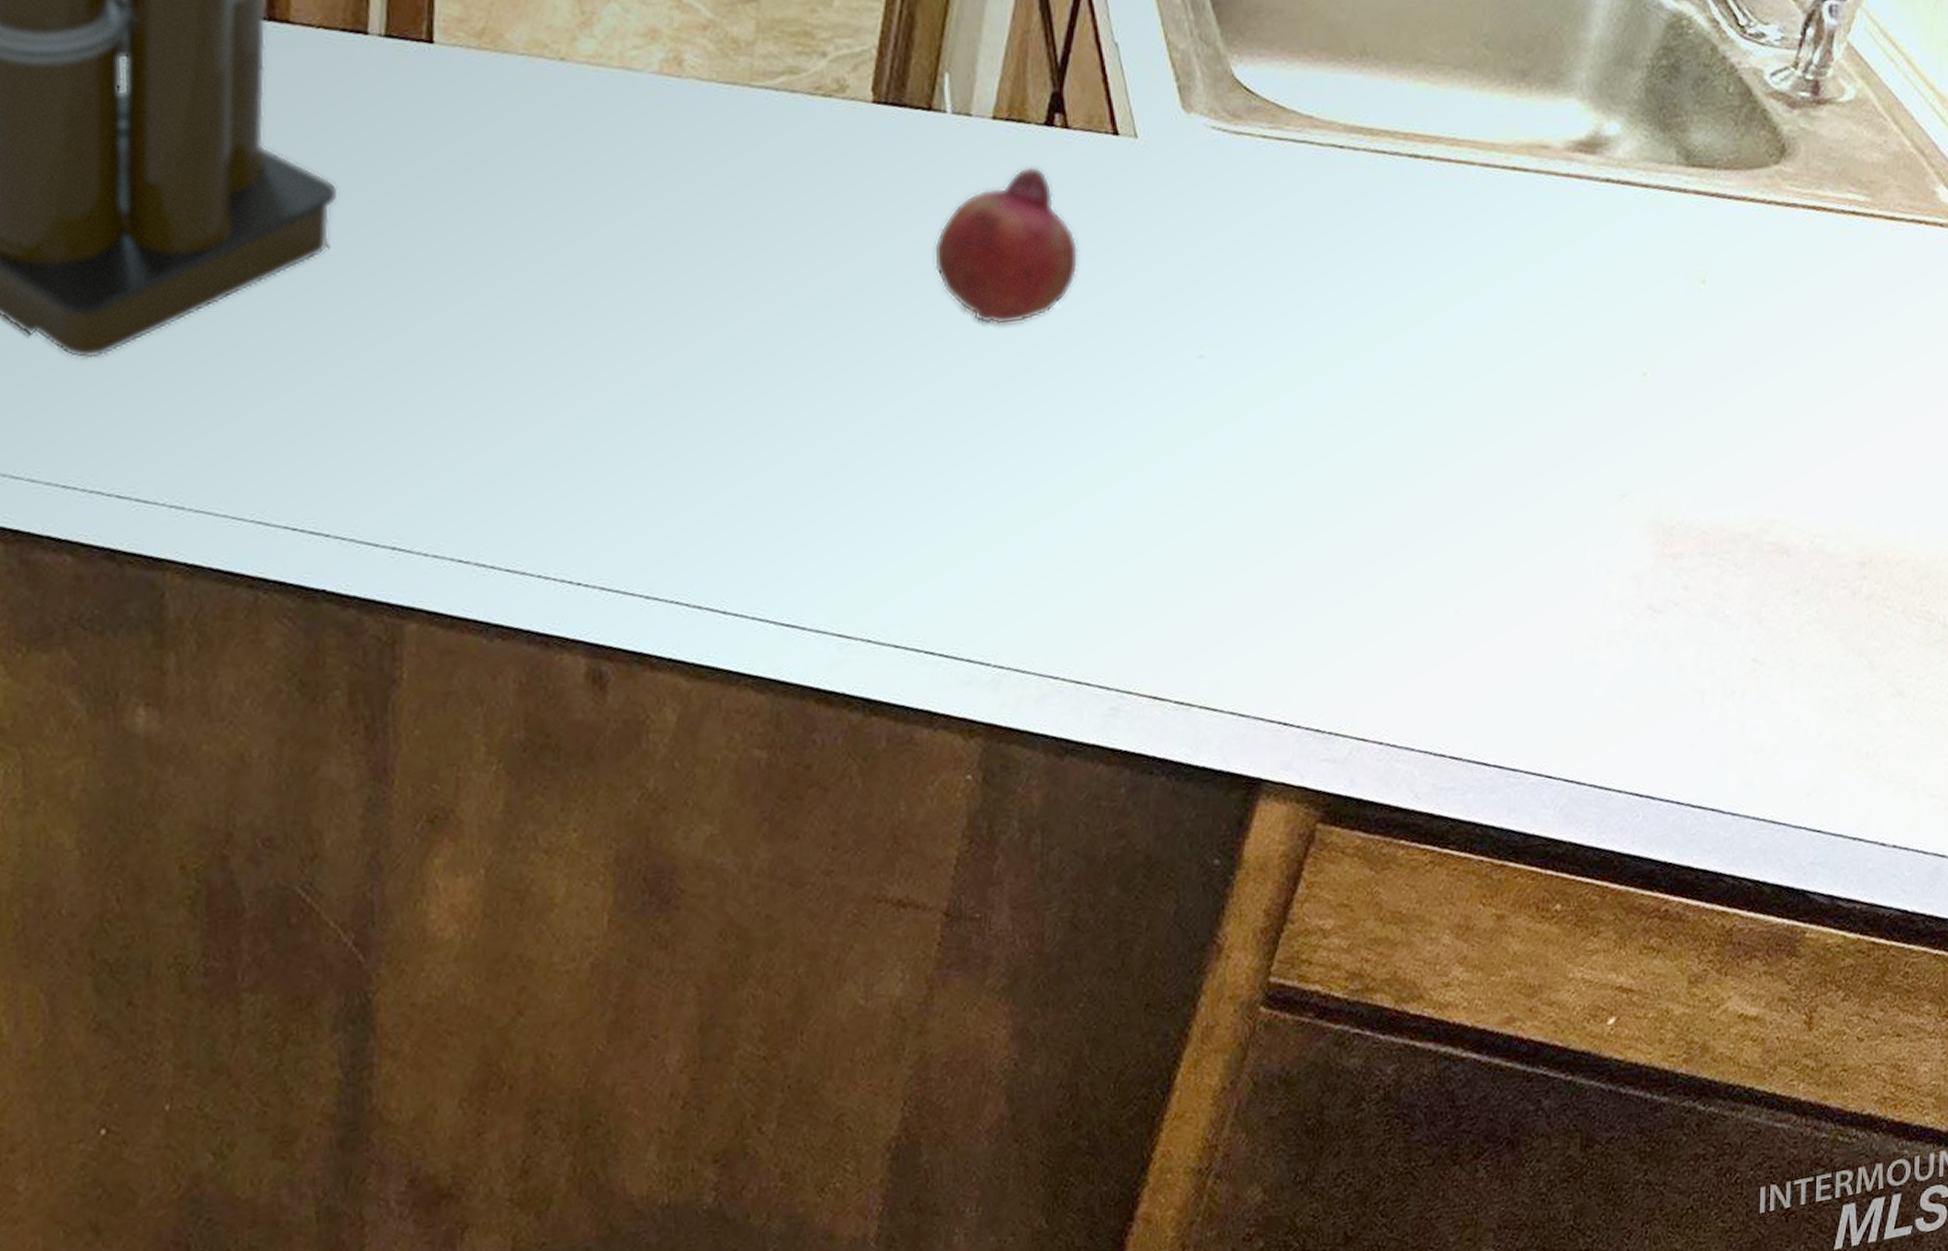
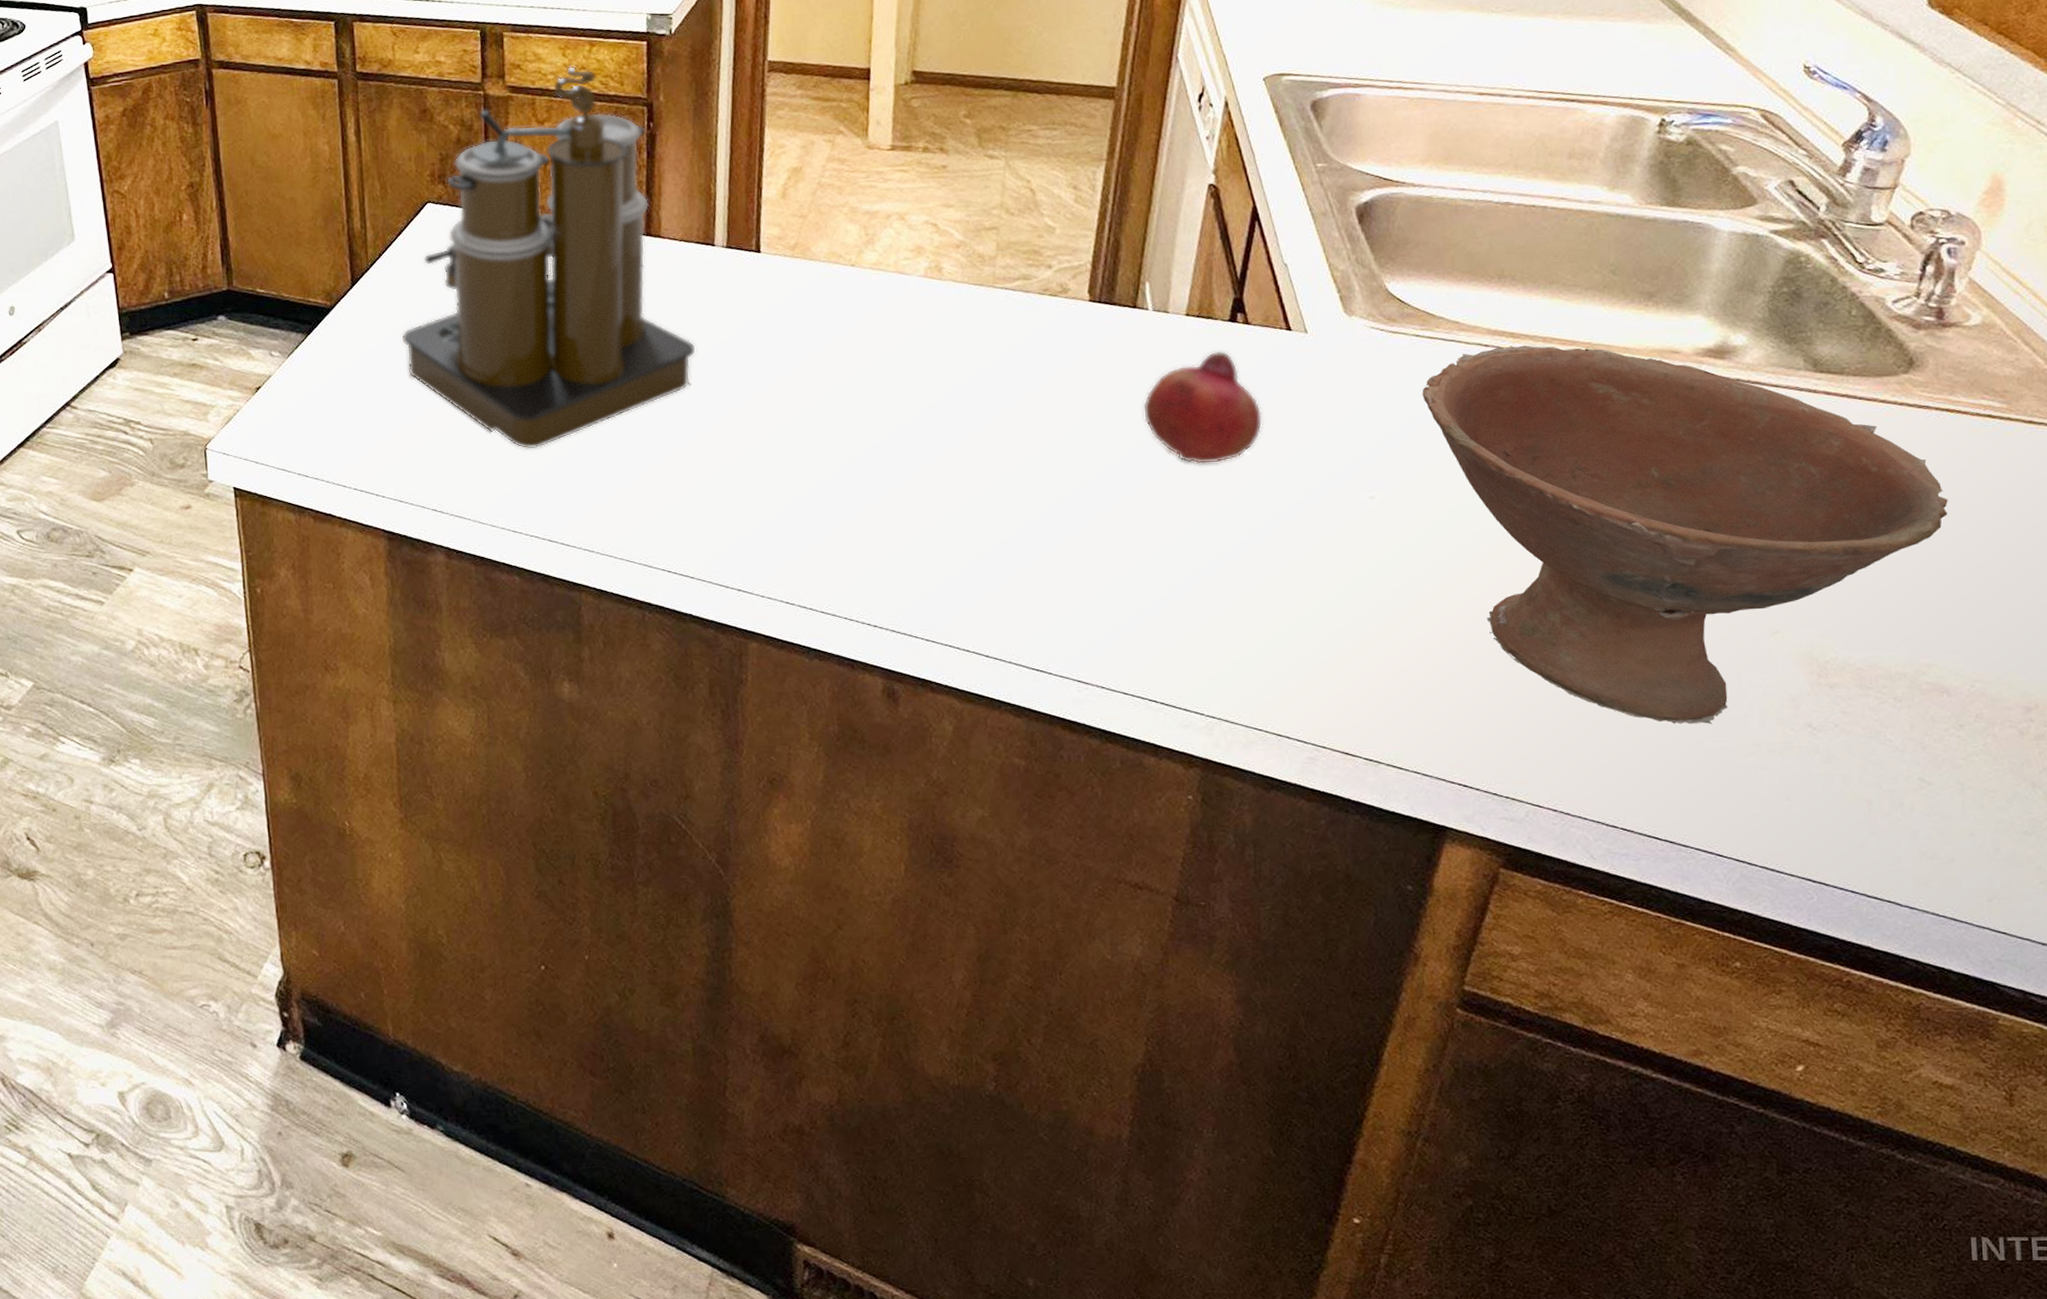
bowl: none [1265,144,1806,620] -> present [1422,345,1948,724]

